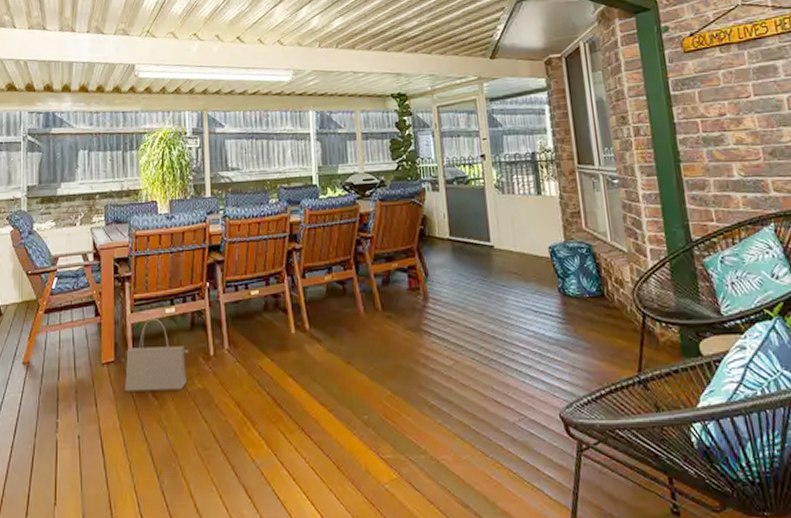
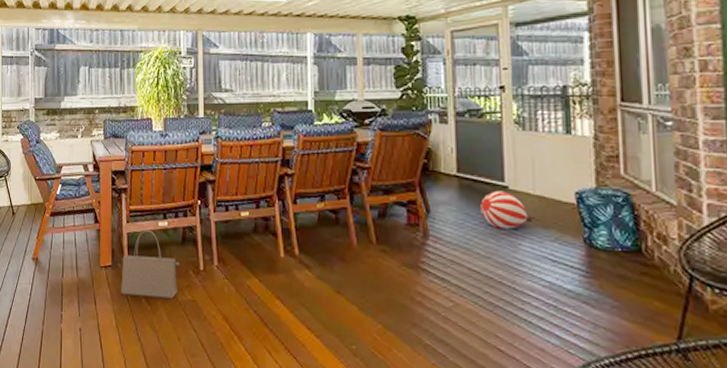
beach ball: none [471,250,517,286] -> present [480,190,534,229]

